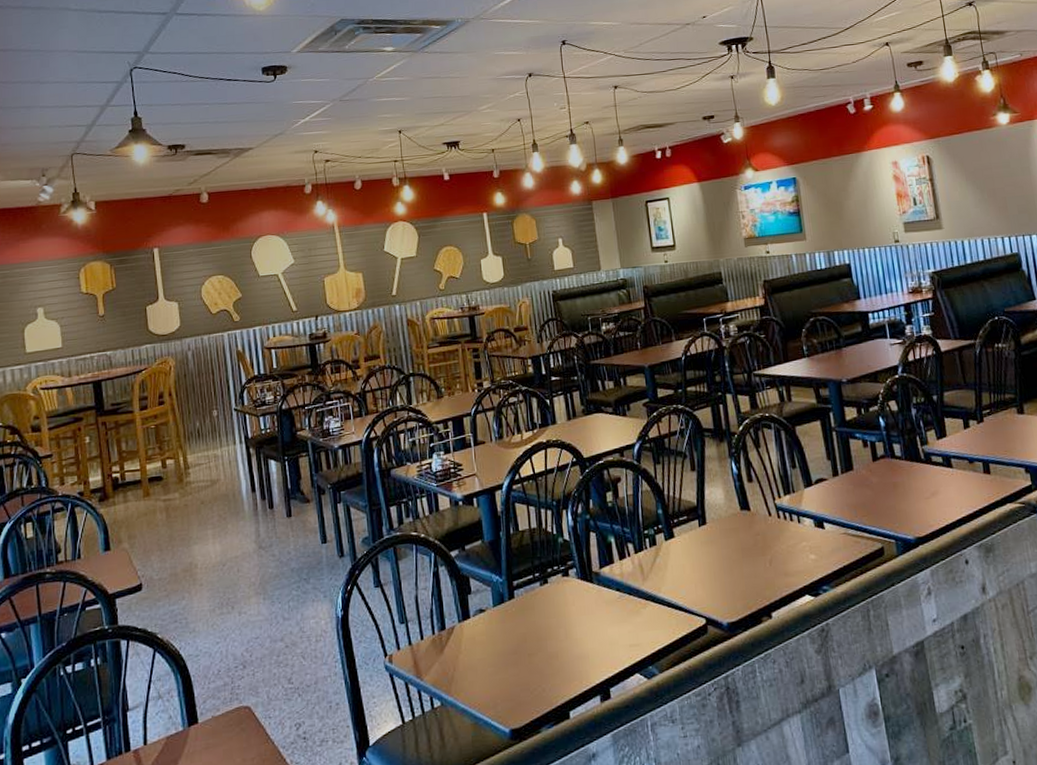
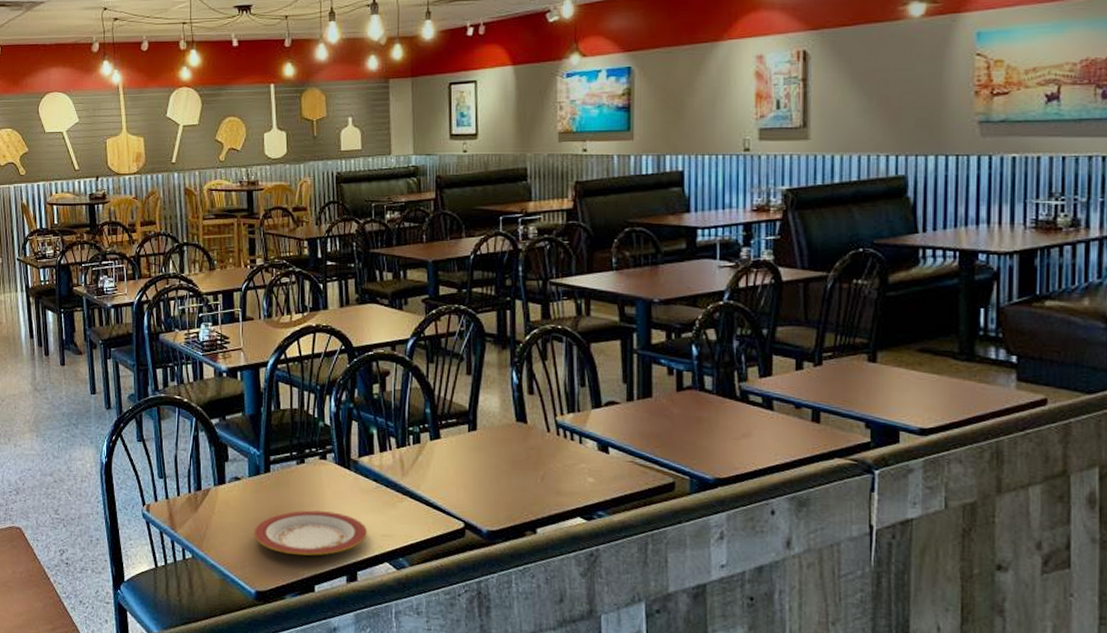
plate: none [503,629,617,683] -> present [254,510,368,556]

